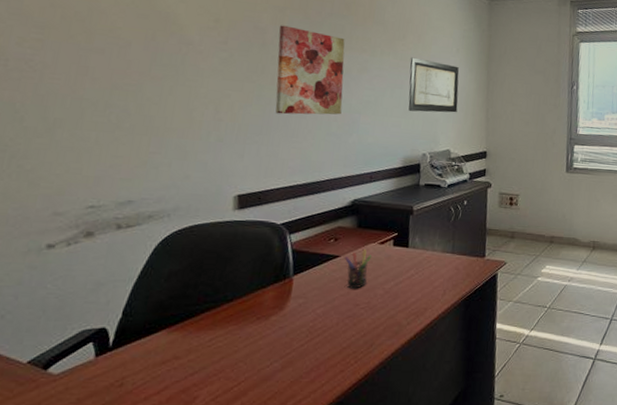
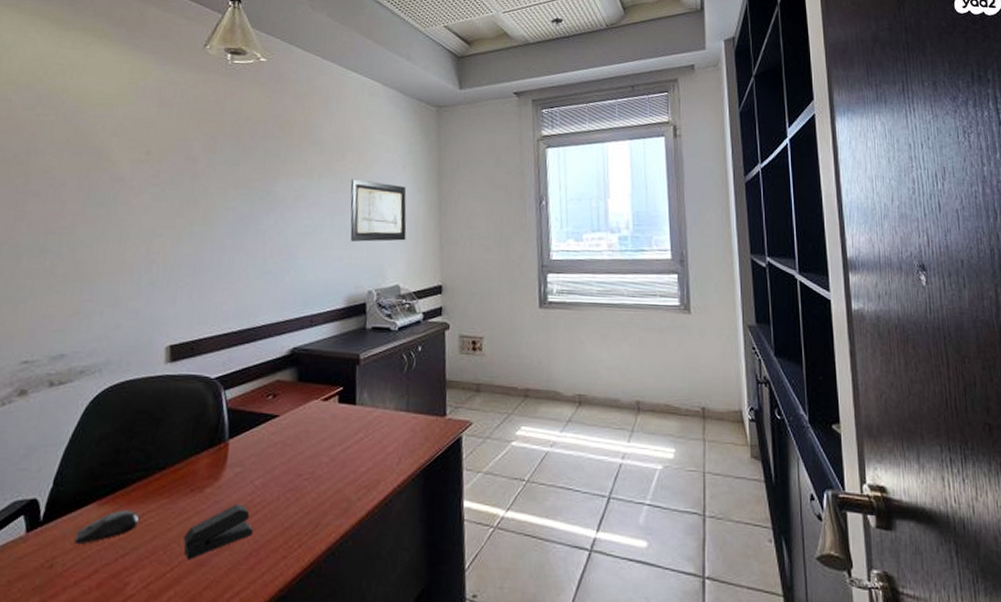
computer mouse: none [144,336,209,366] -> present [74,510,140,545]
stapler: none [249,330,315,375] -> present [183,504,254,559]
wall art: present [275,25,345,115] -> none [207,153,280,252]
pen holder: present [344,249,372,289] -> none [284,407,315,456]

